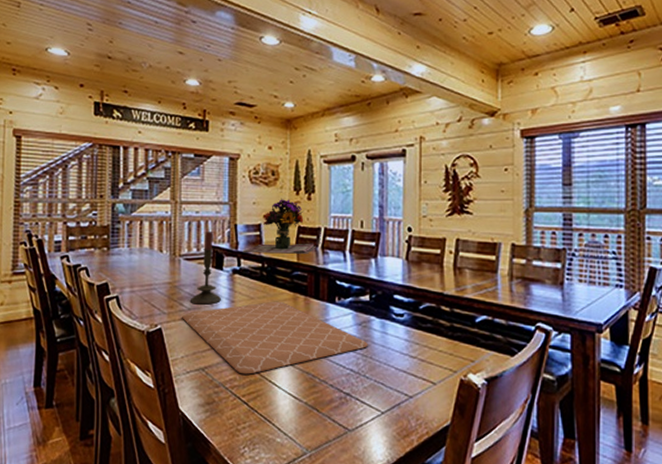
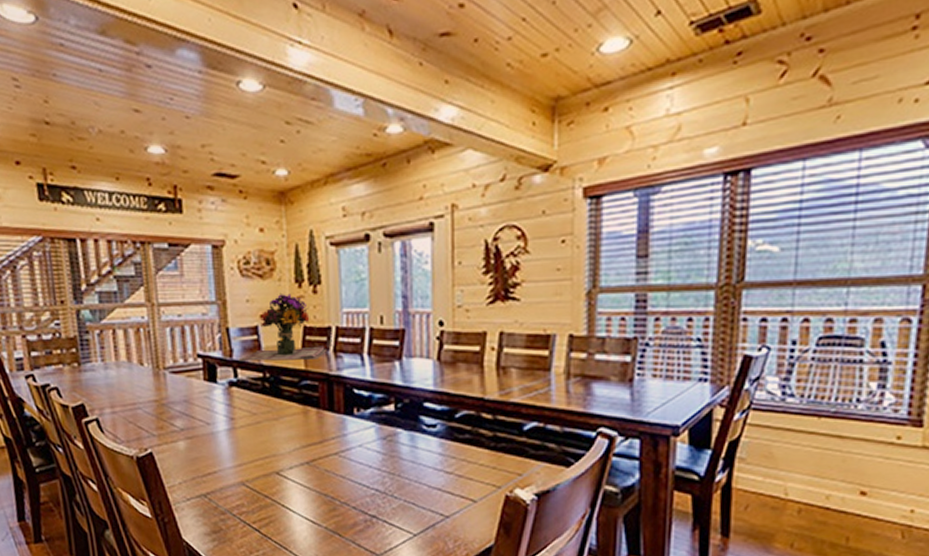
placemat: present [182,301,368,375] -> none [175,416,395,499]
candle: present [191,229,221,306] -> none [183,335,218,425]

